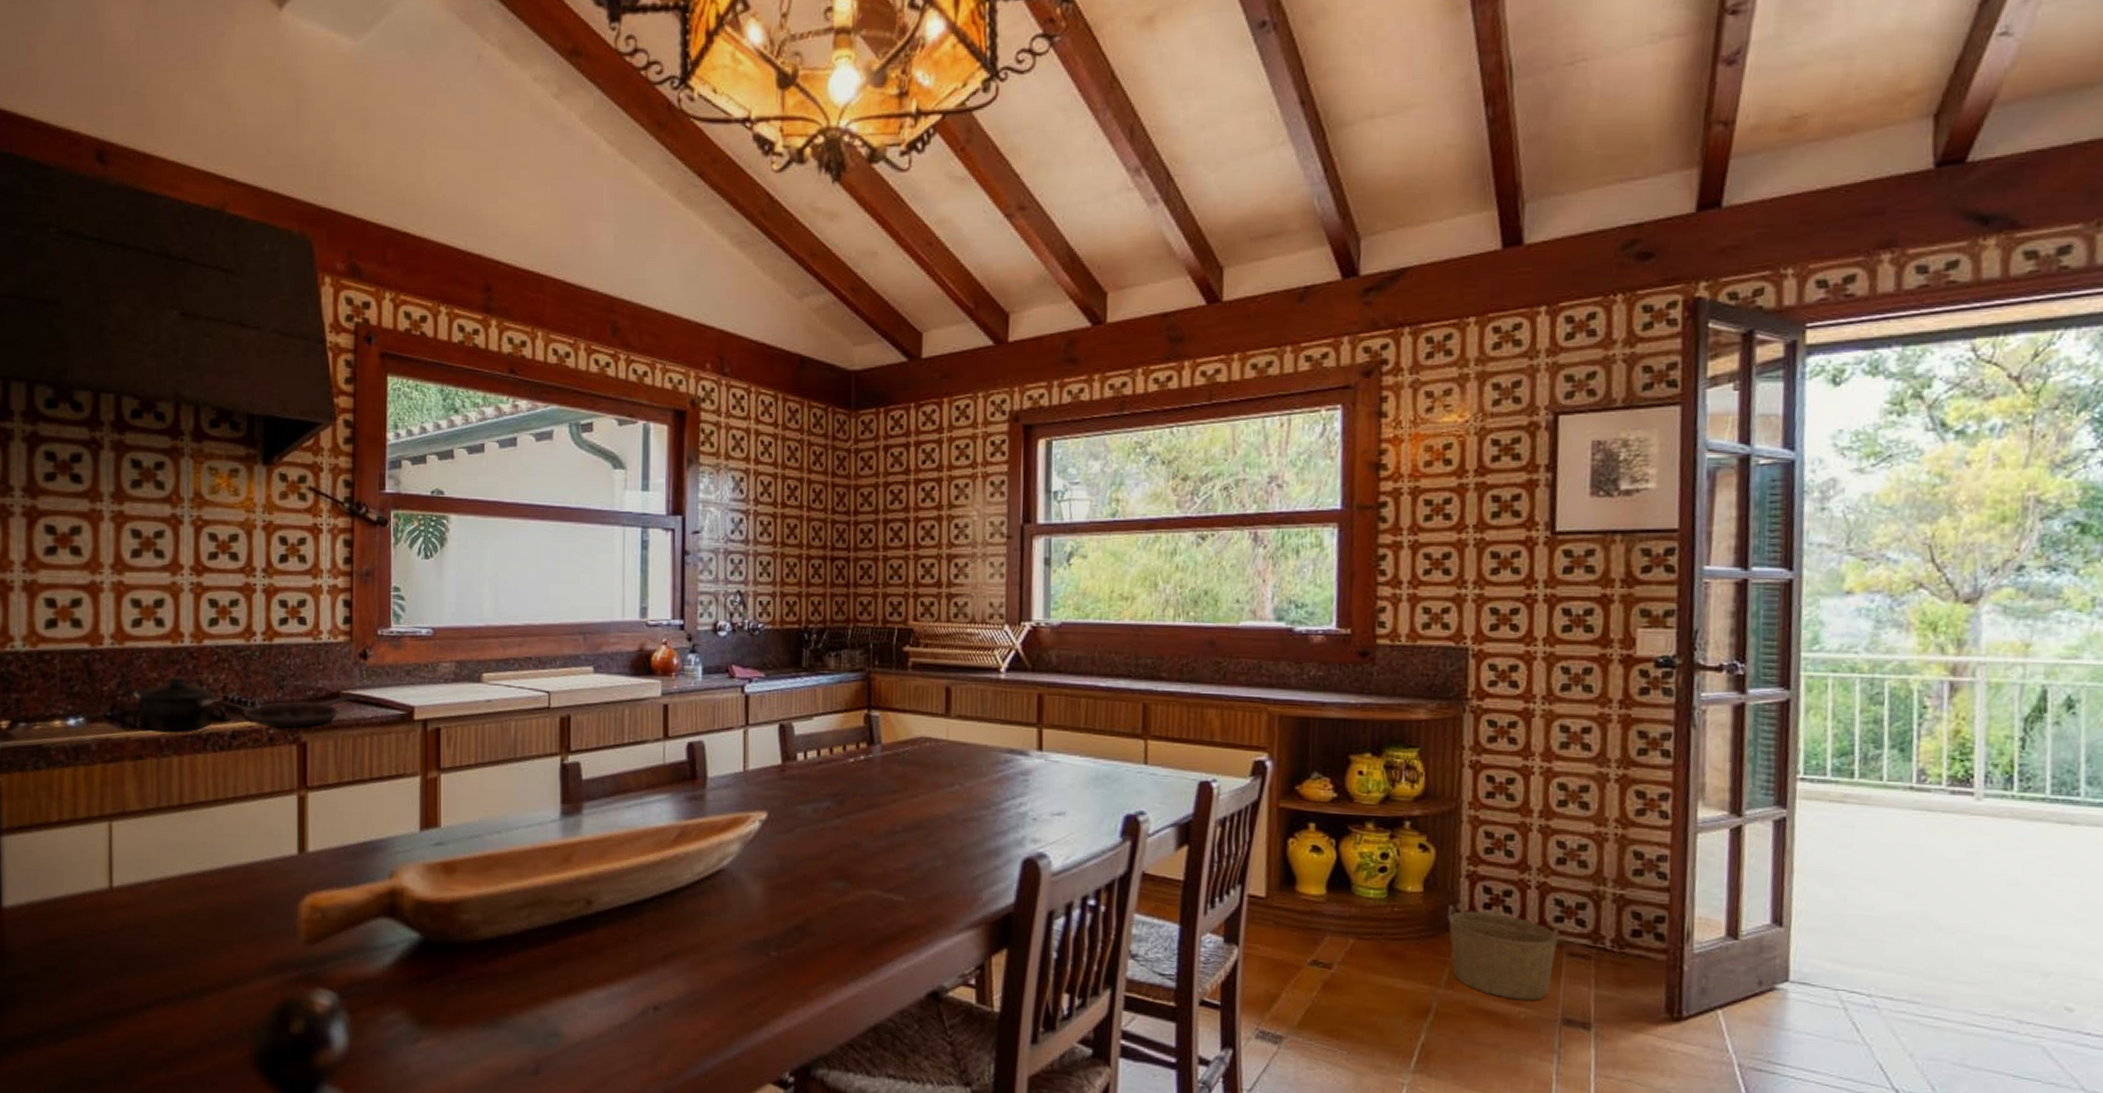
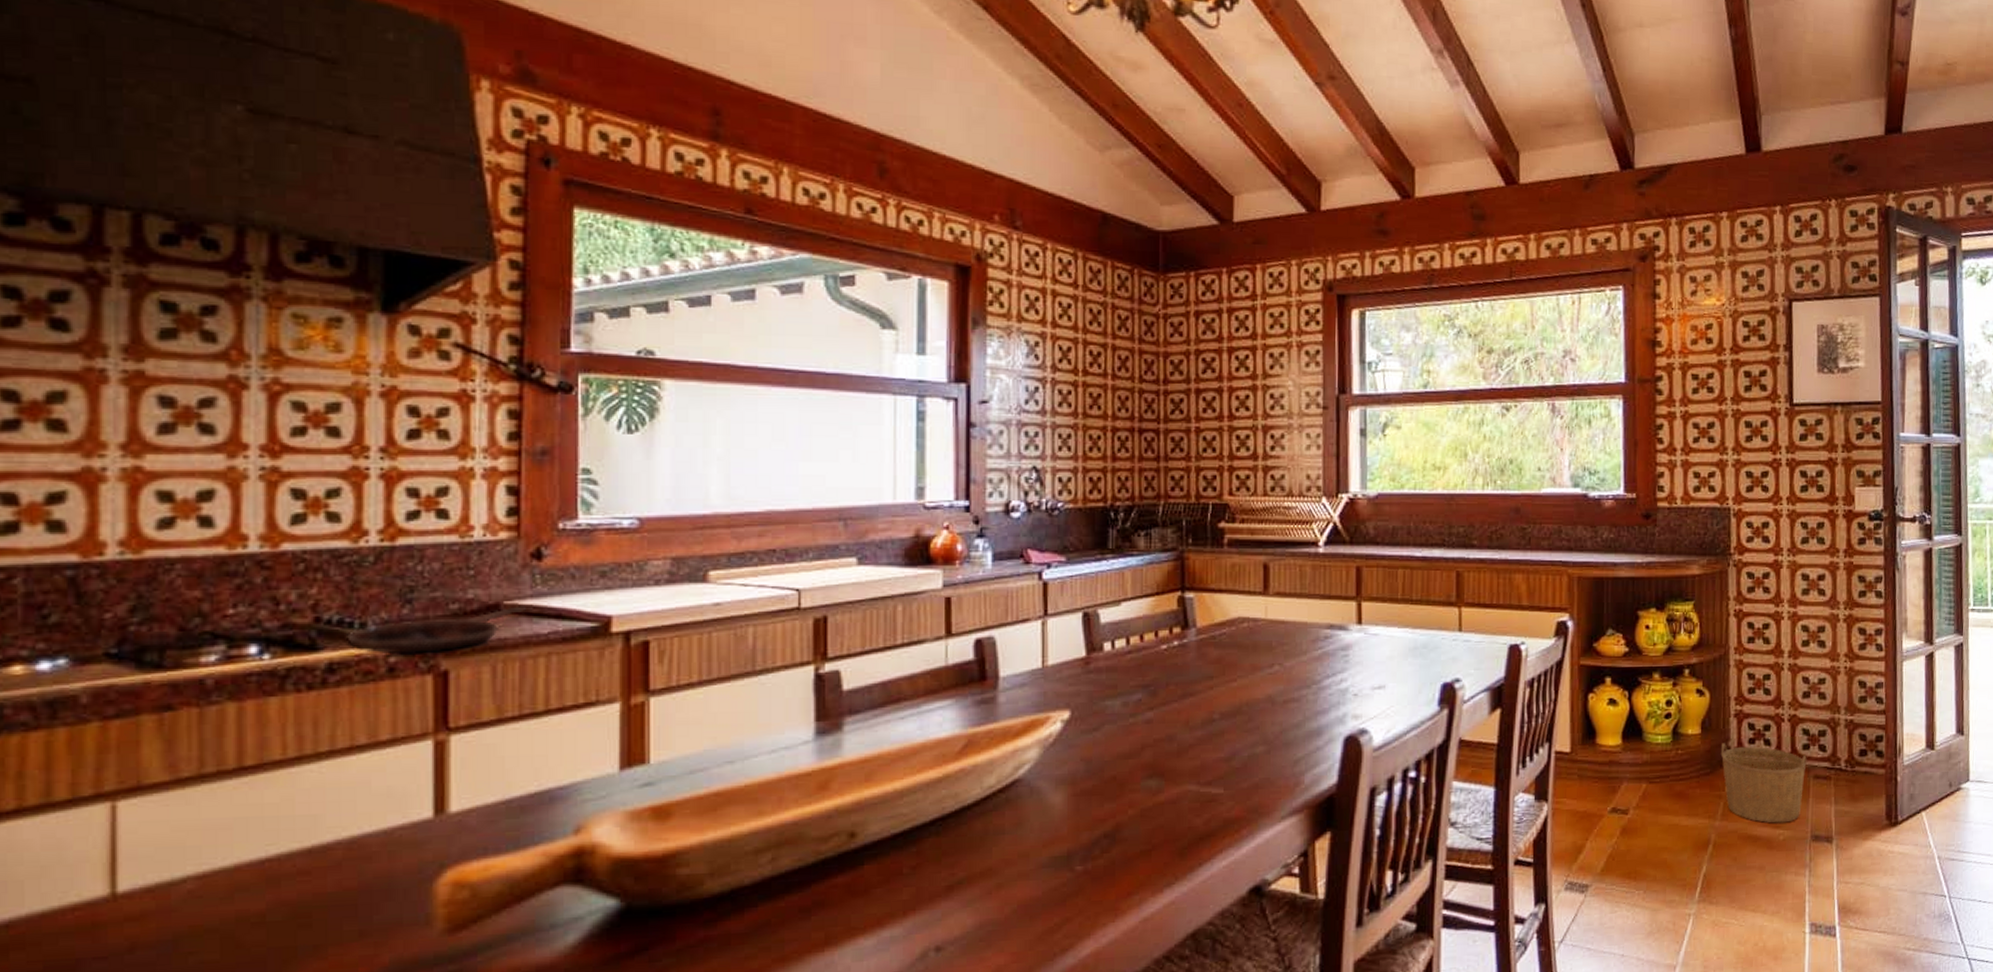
saucepan: present [130,675,222,733] -> none [152,592,312,672]

